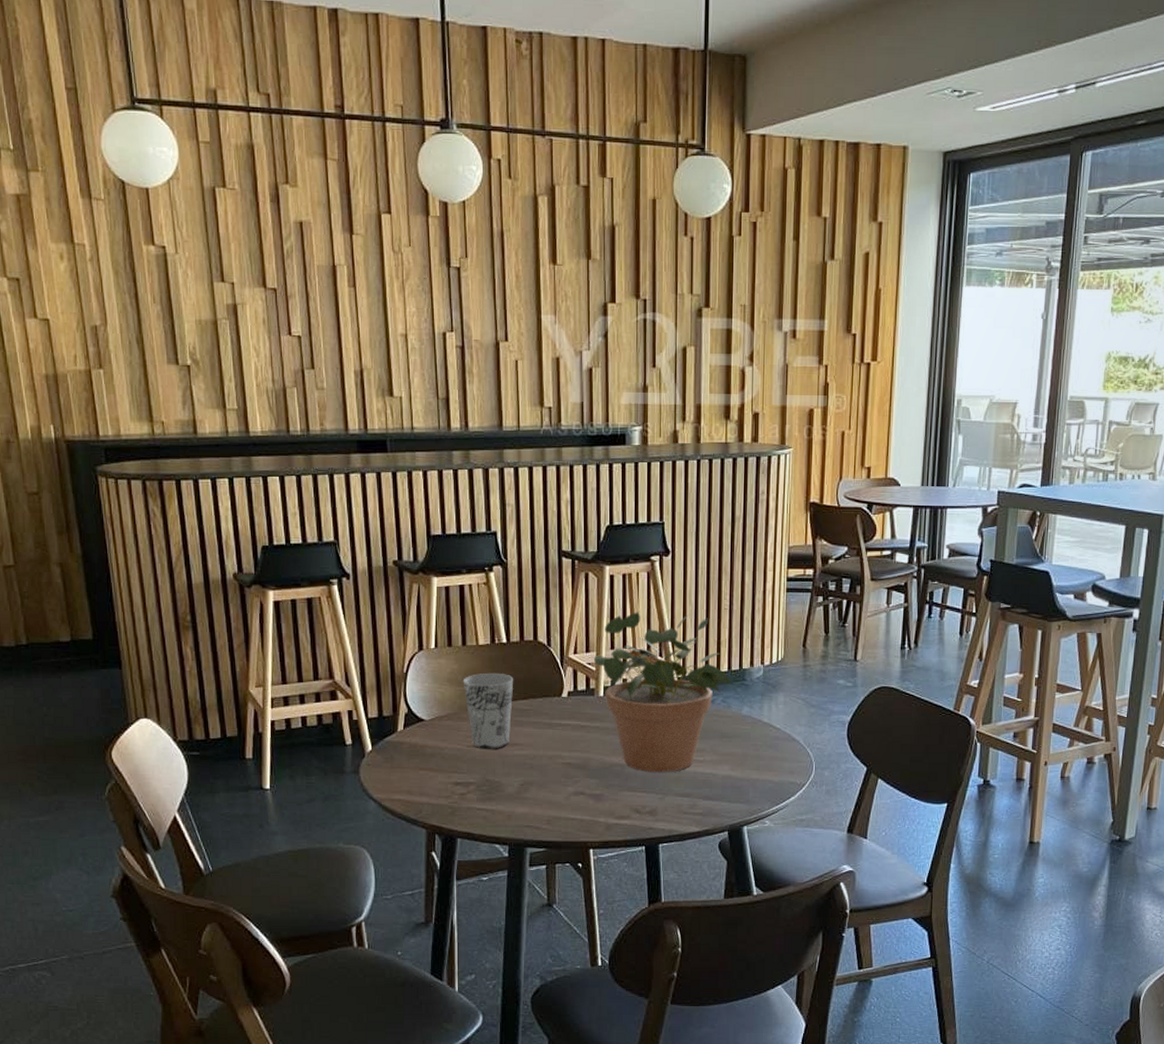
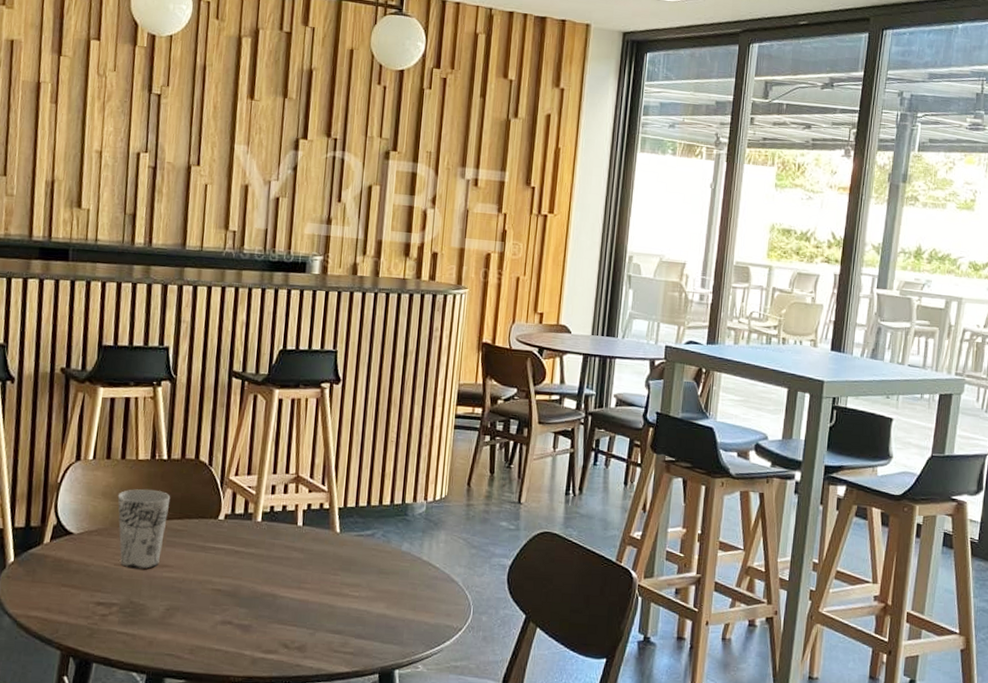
potted plant: present [594,611,734,773] -> none [255,437,396,607]

